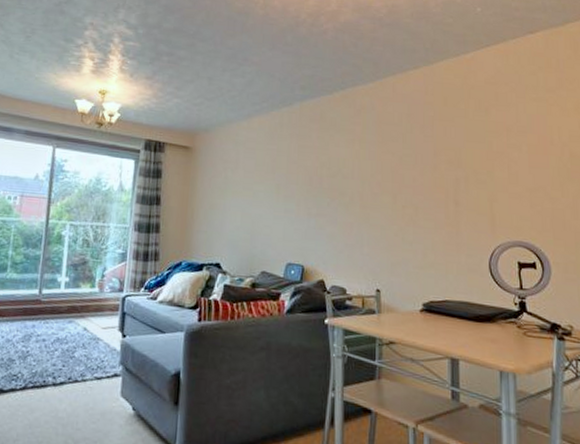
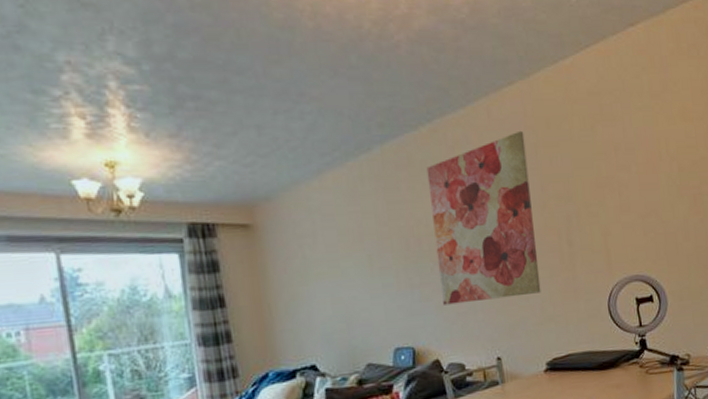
wall art: none [333,104,425,241] -> present [426,130,541,305]

